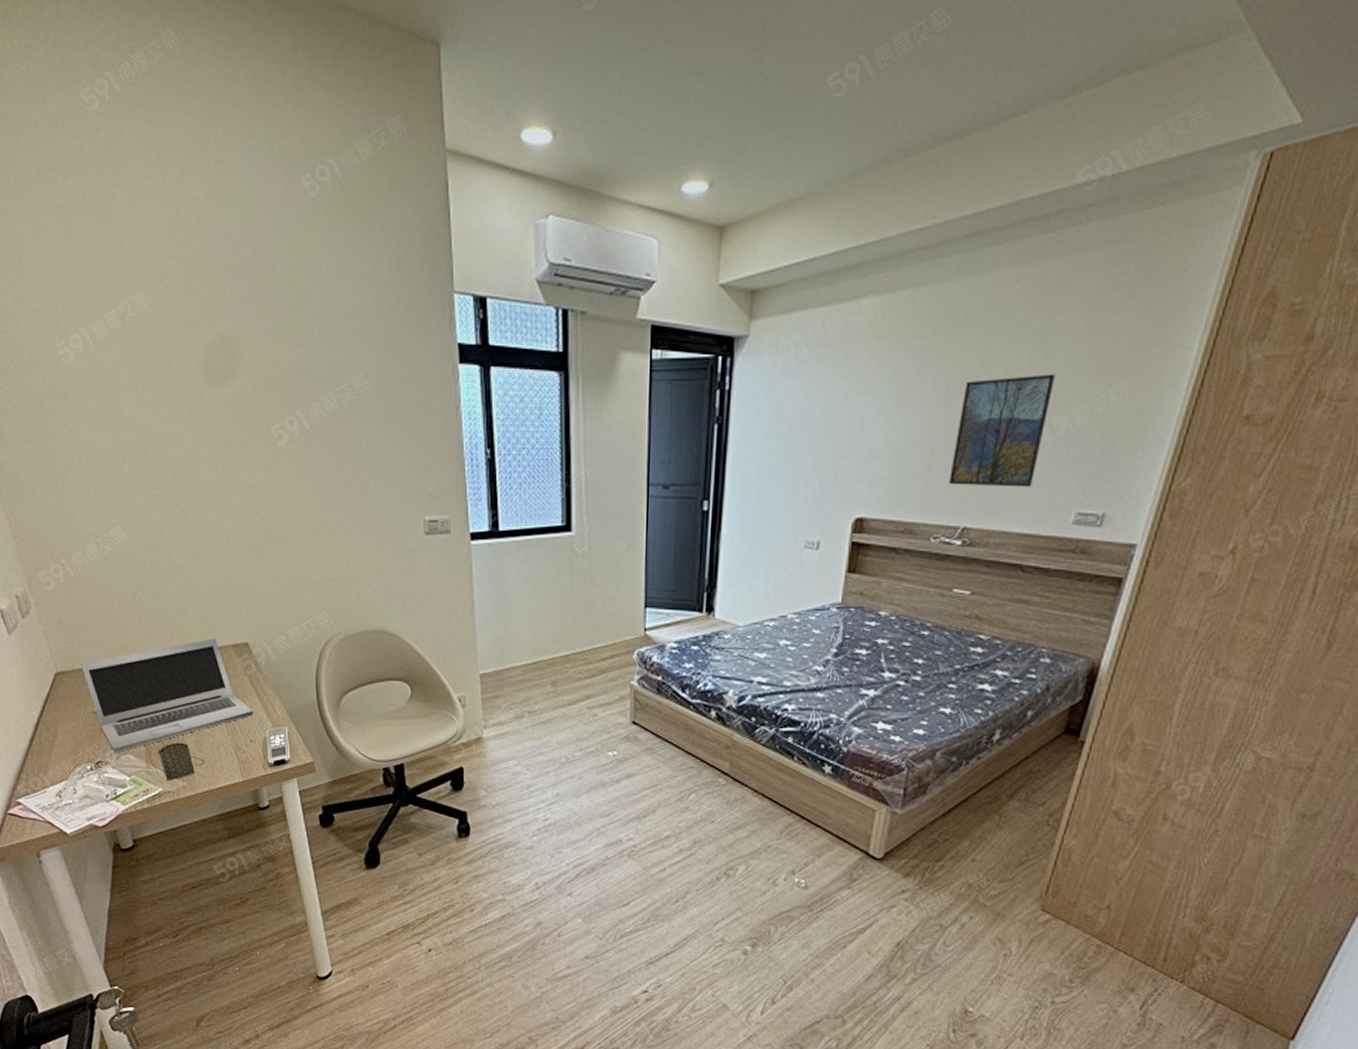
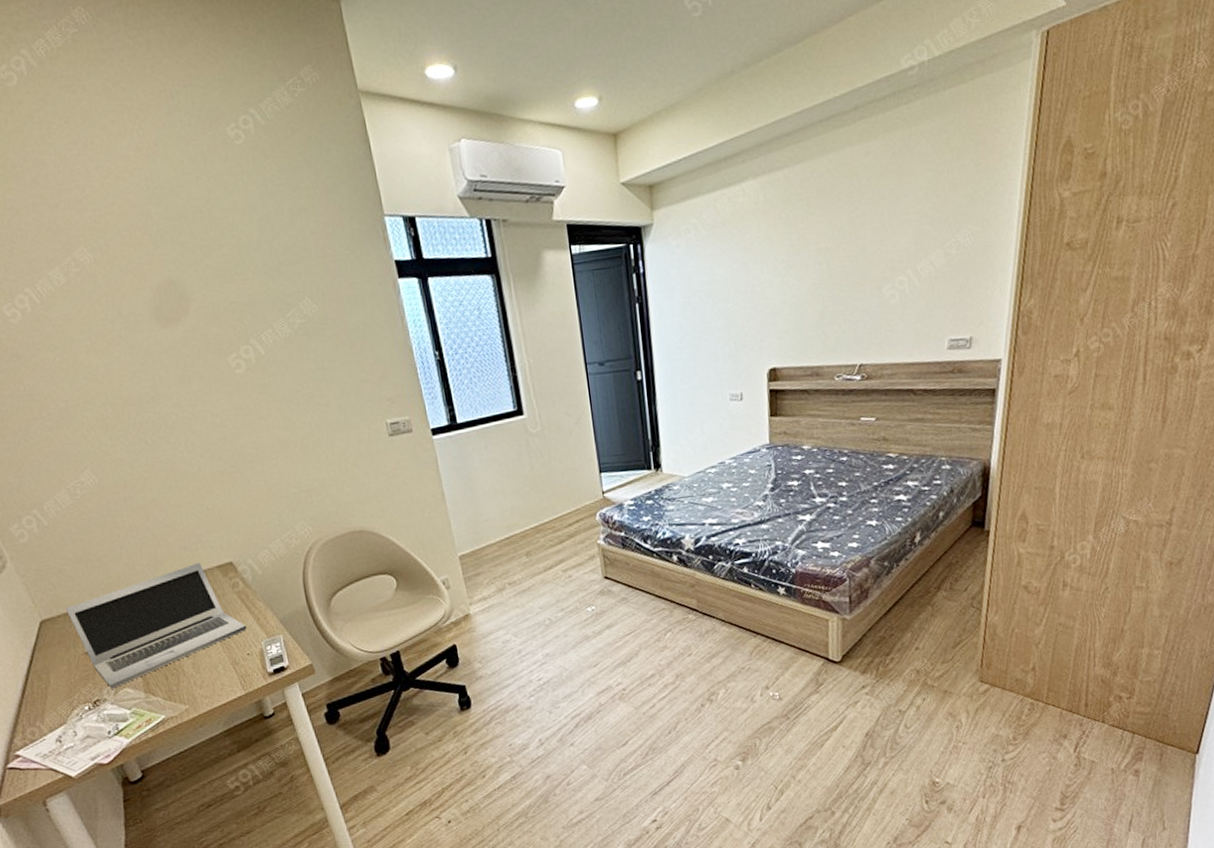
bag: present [156,742,205,781] -> none [154,667,205,707]
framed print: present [949,374,1055,488] -> none [841,227,913,330]

